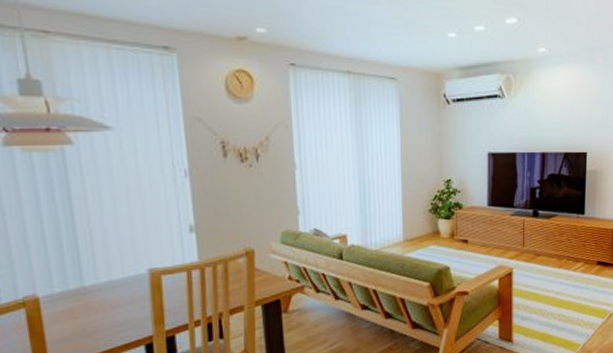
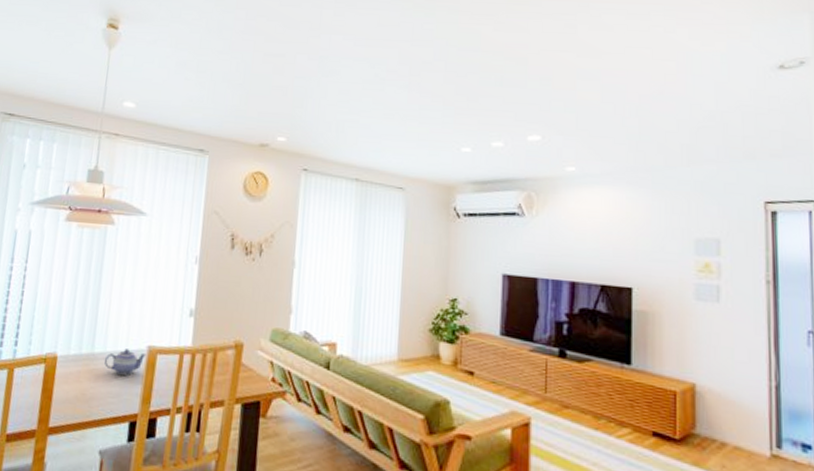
teapot: none [100,276,149,303] -> present [105,349,146,375]

